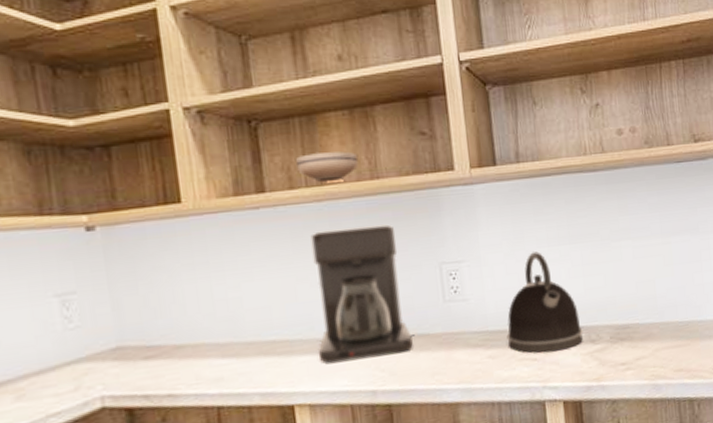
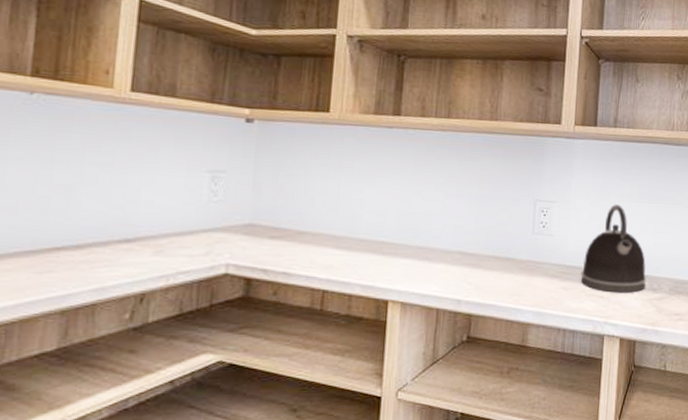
bowl: present [295,151,359,182] -> none [430,90,484,117]
coffee maker: present [310,224,413,363] -> none [418,155,503,270]

